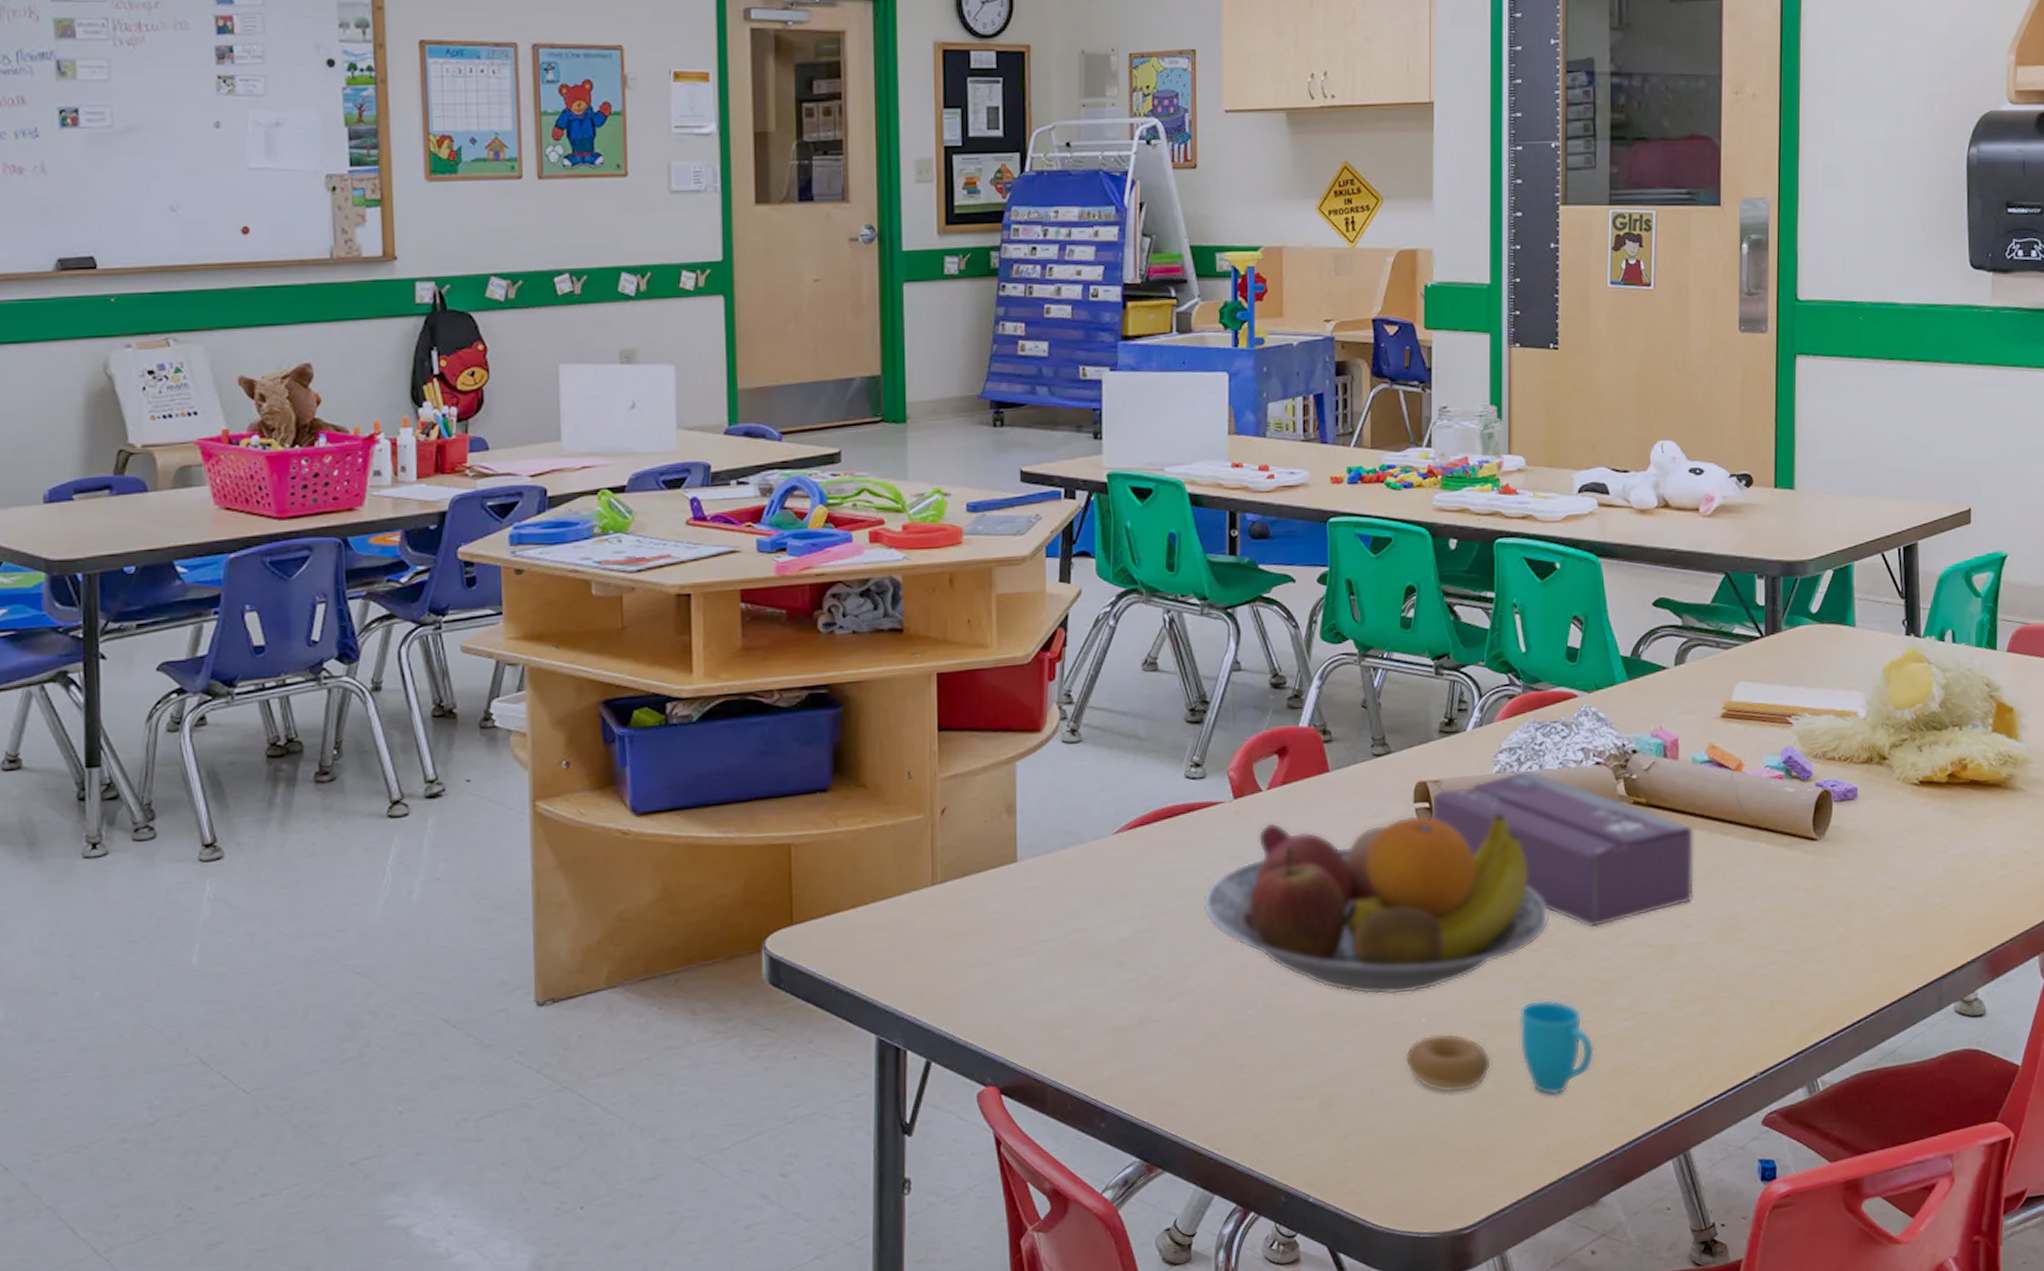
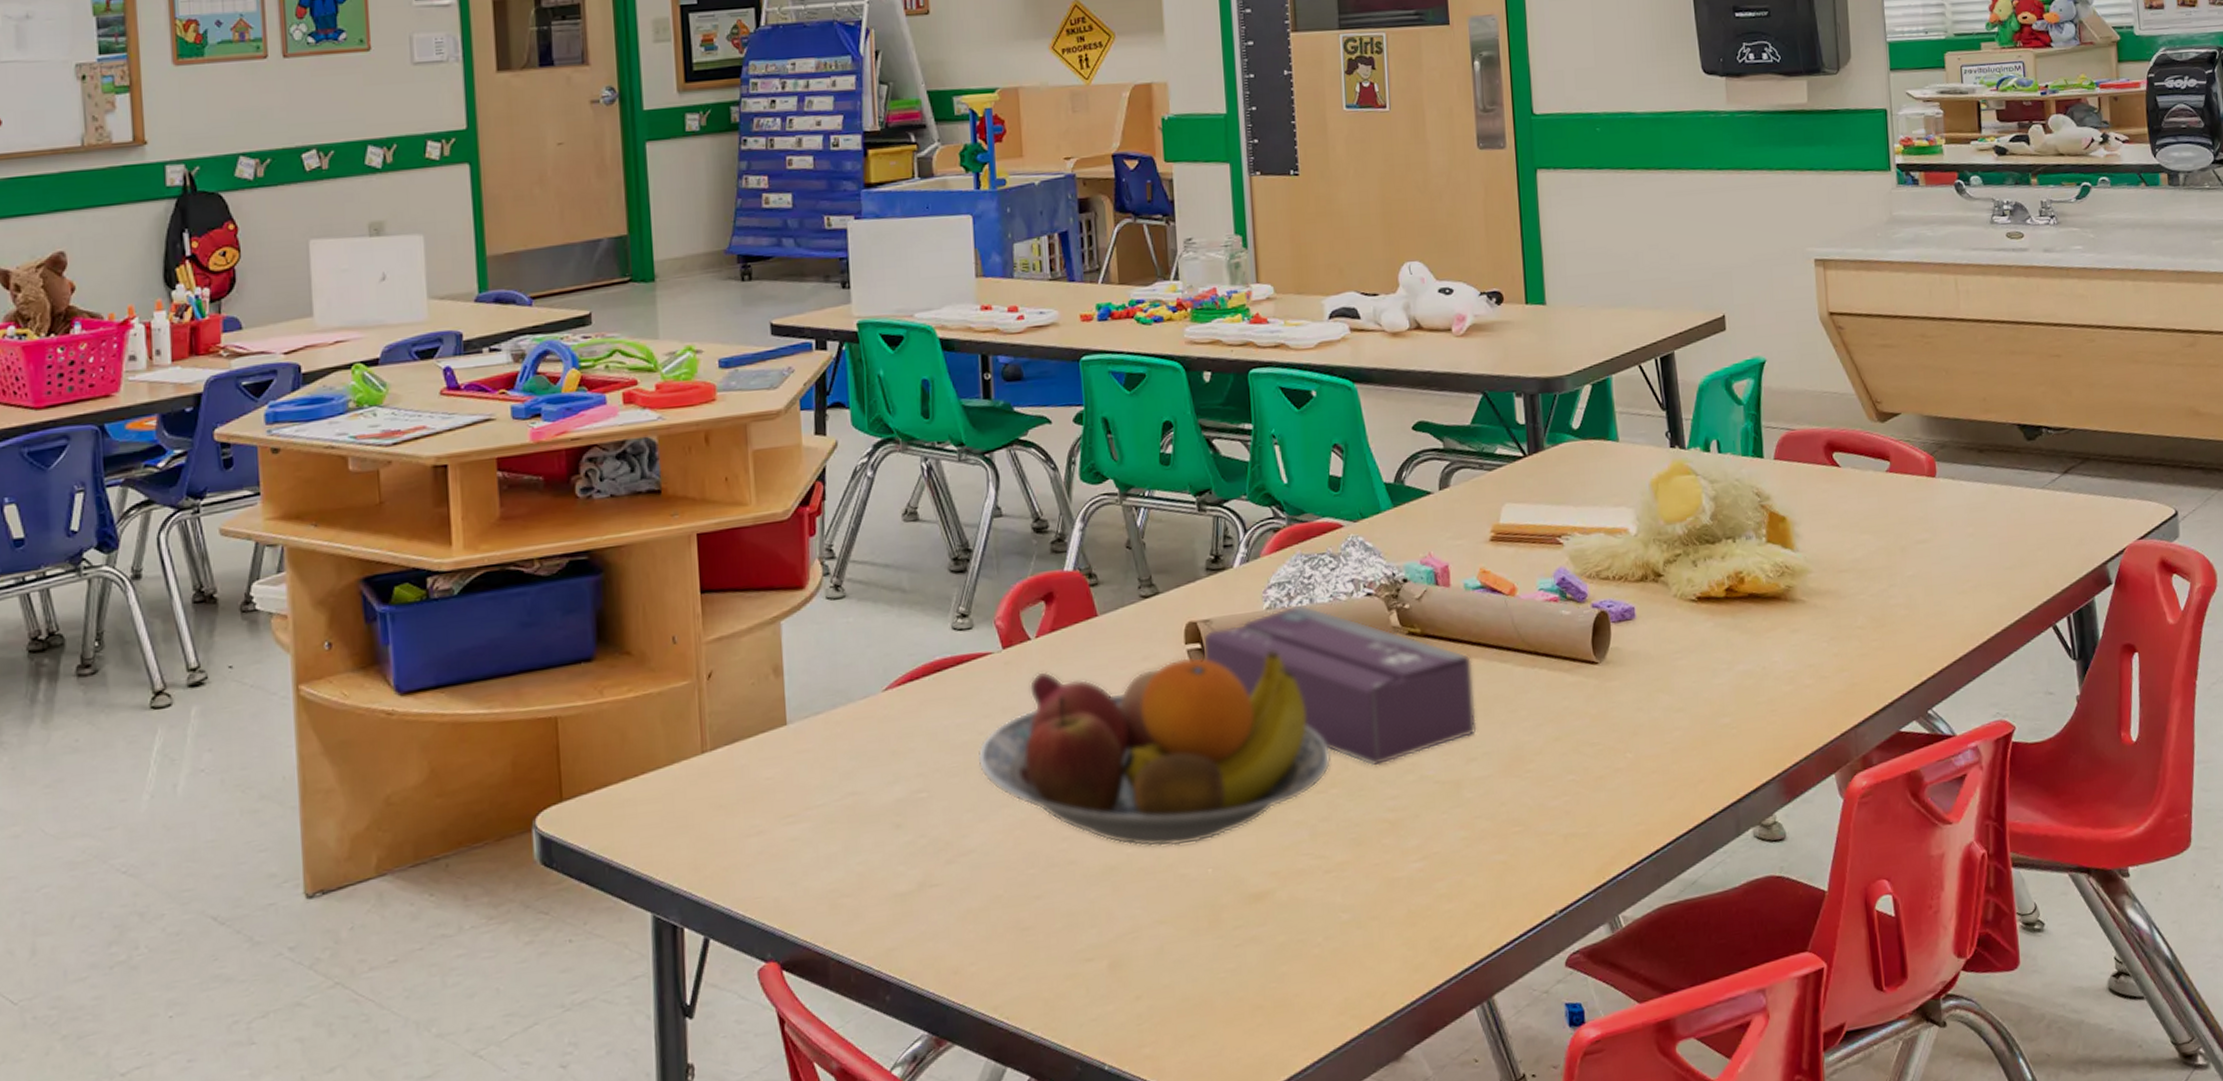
cup: present [1404,999,1594,1096] -> none [1193,843,1388,948]

